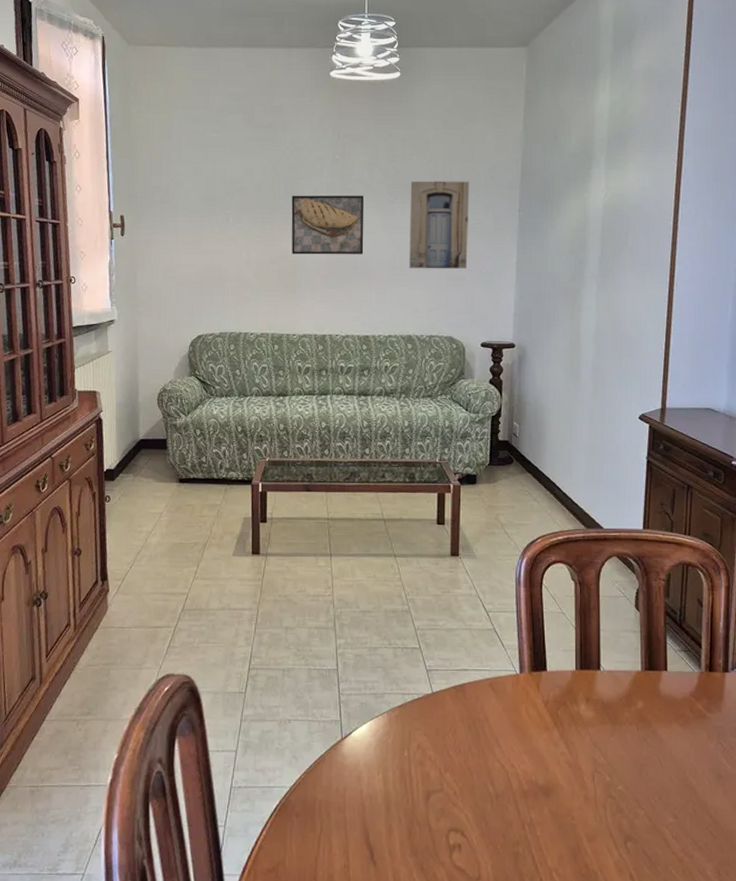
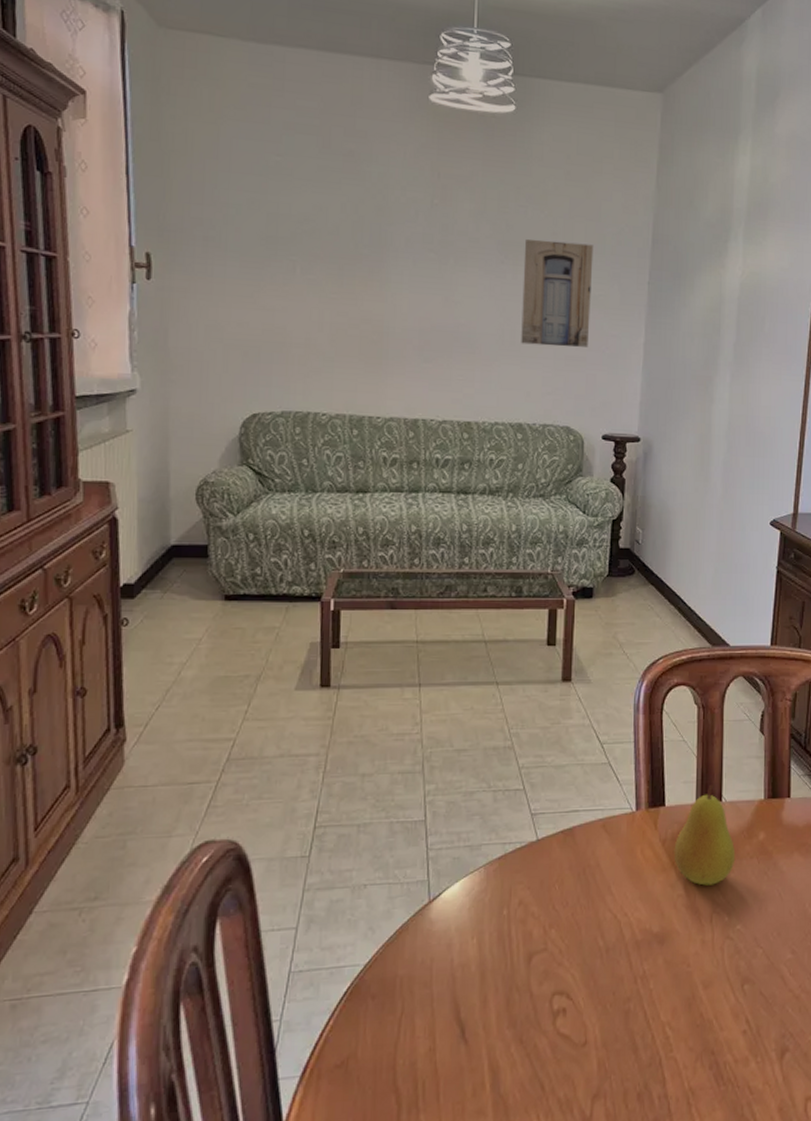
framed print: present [291,195,365,255] -> none [376,244,469,323]
fruit: none [556,654,615,747] -> present [674,784,736,886]

